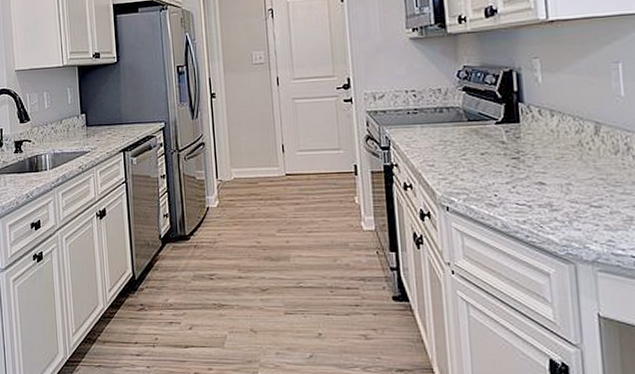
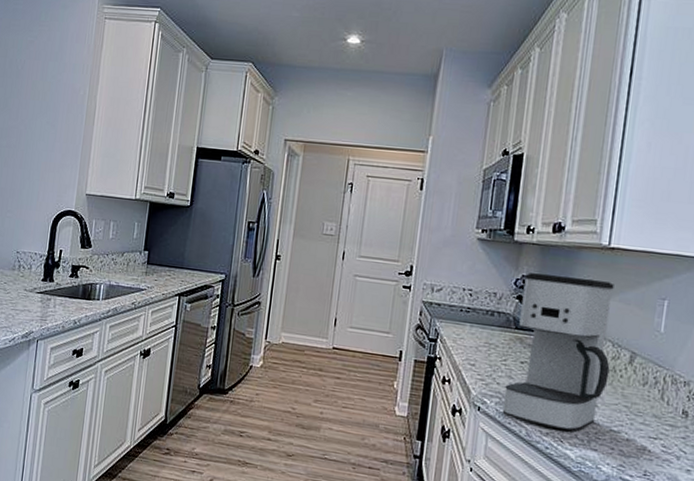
coffee maker: none [466,56,577,216] -> present [502,273,614,432]

